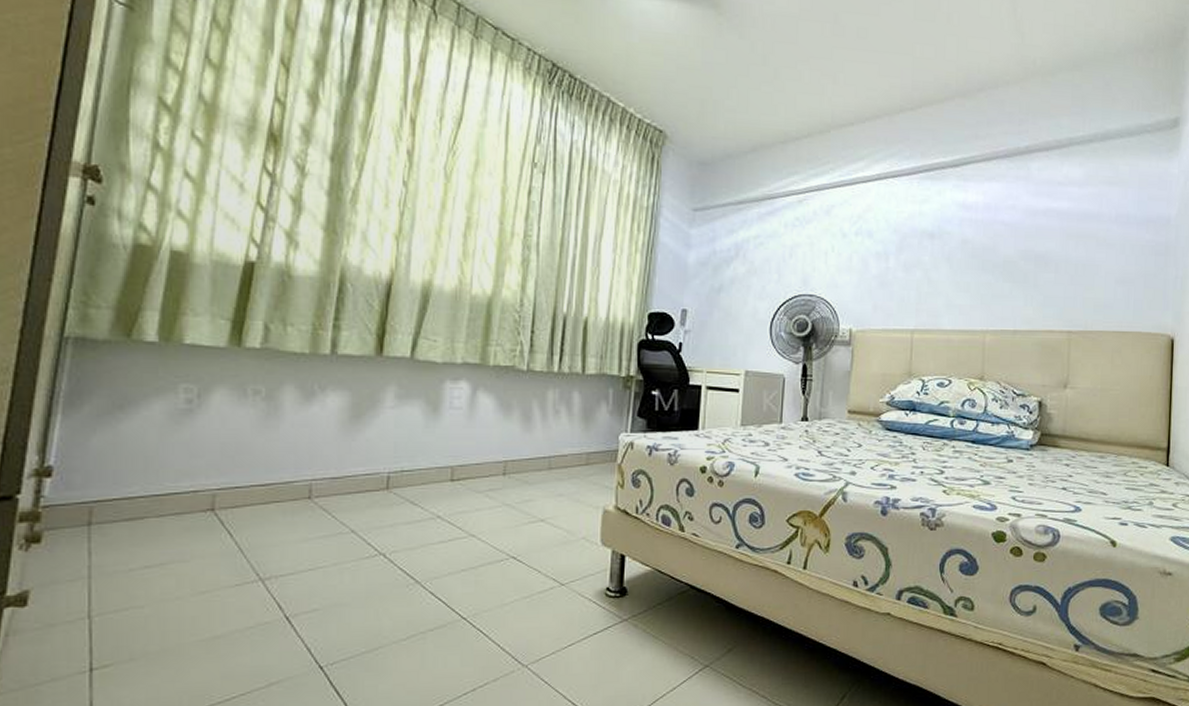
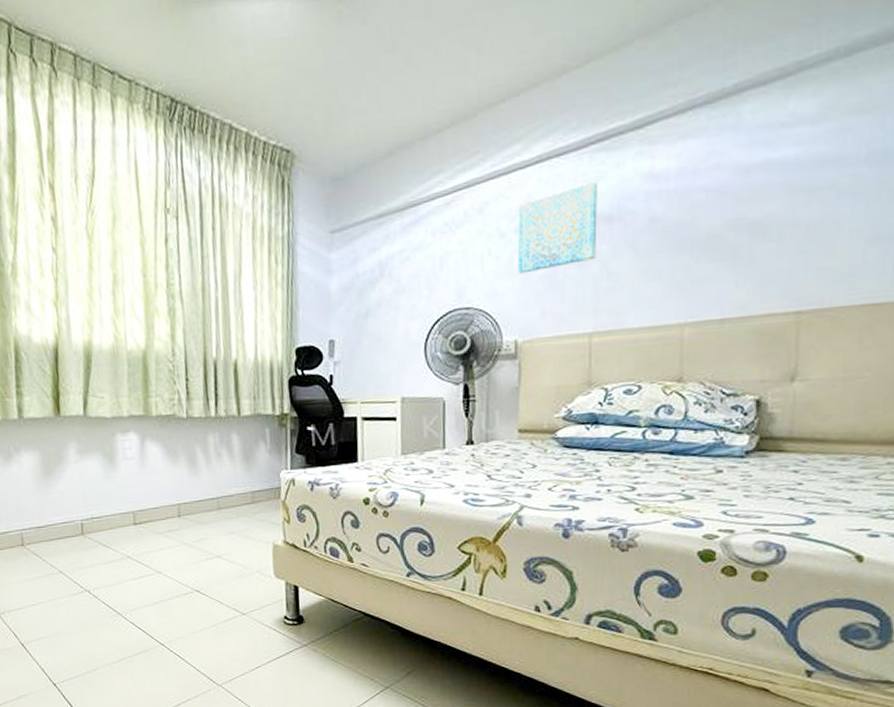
wall art: none [855,202,923,272] -> present [517,181,597,274]

